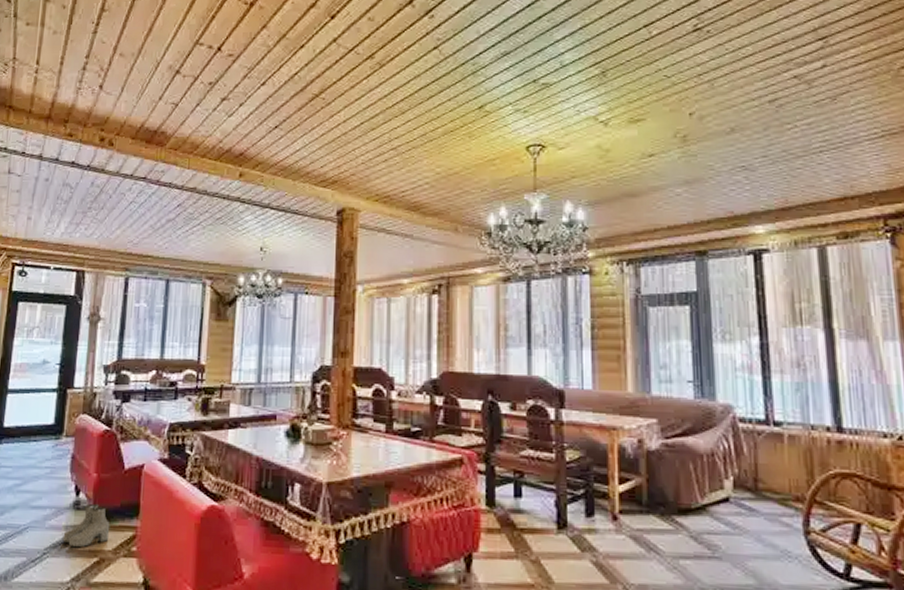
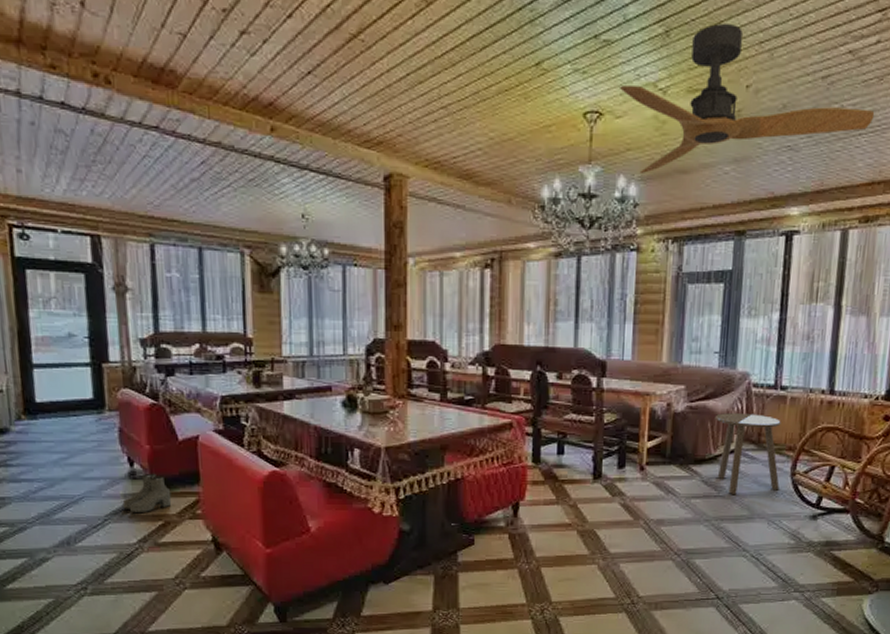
ceiling fan: none [561,61,834,198] -> present [620,22,875,173]
side table: none [697,452,791,556] -> present [714,413,781,494]

